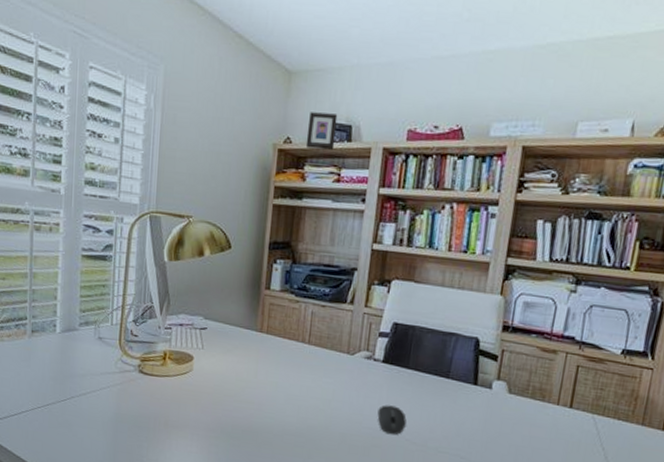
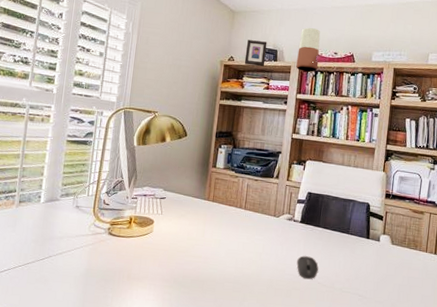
vase: none [378,90,415,156] -> present [296,27,321,72]

